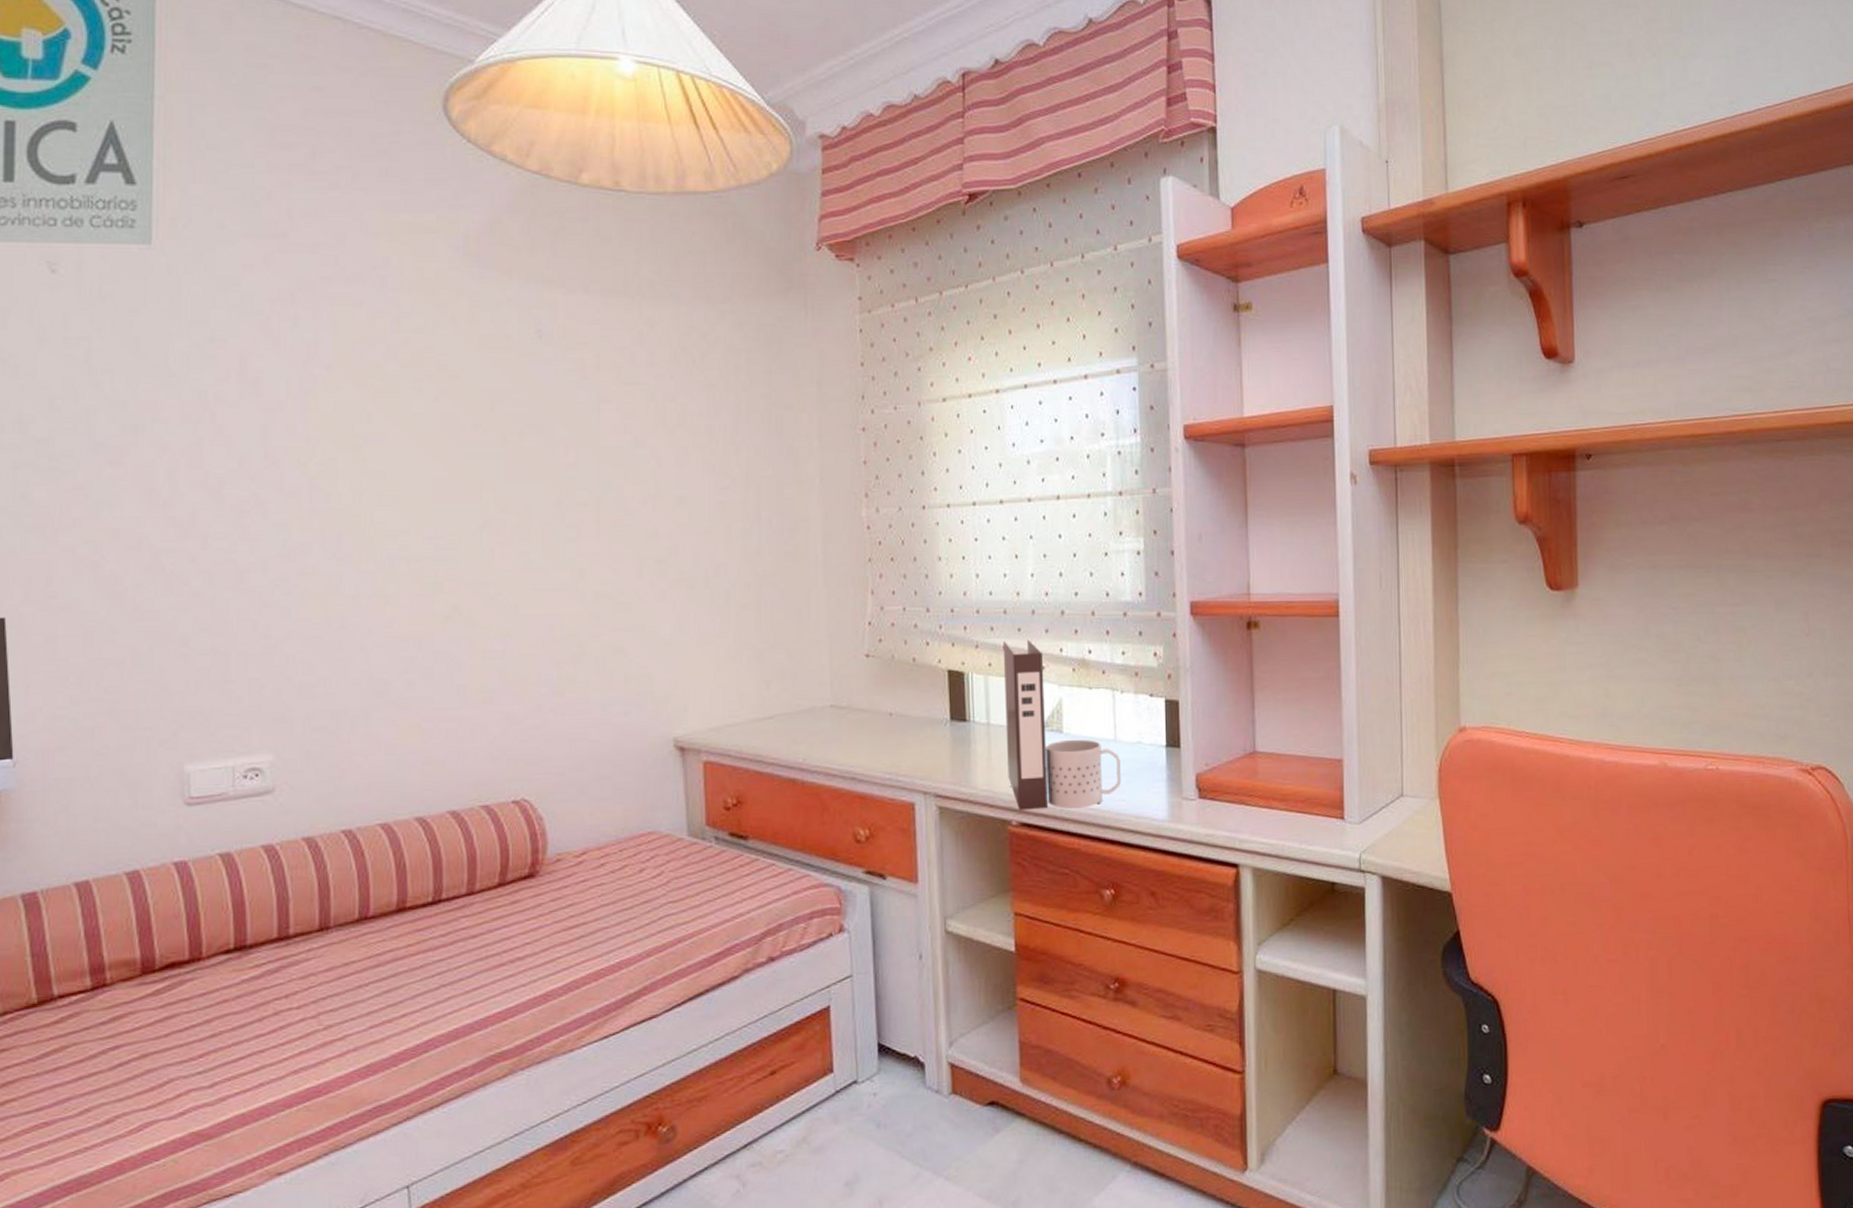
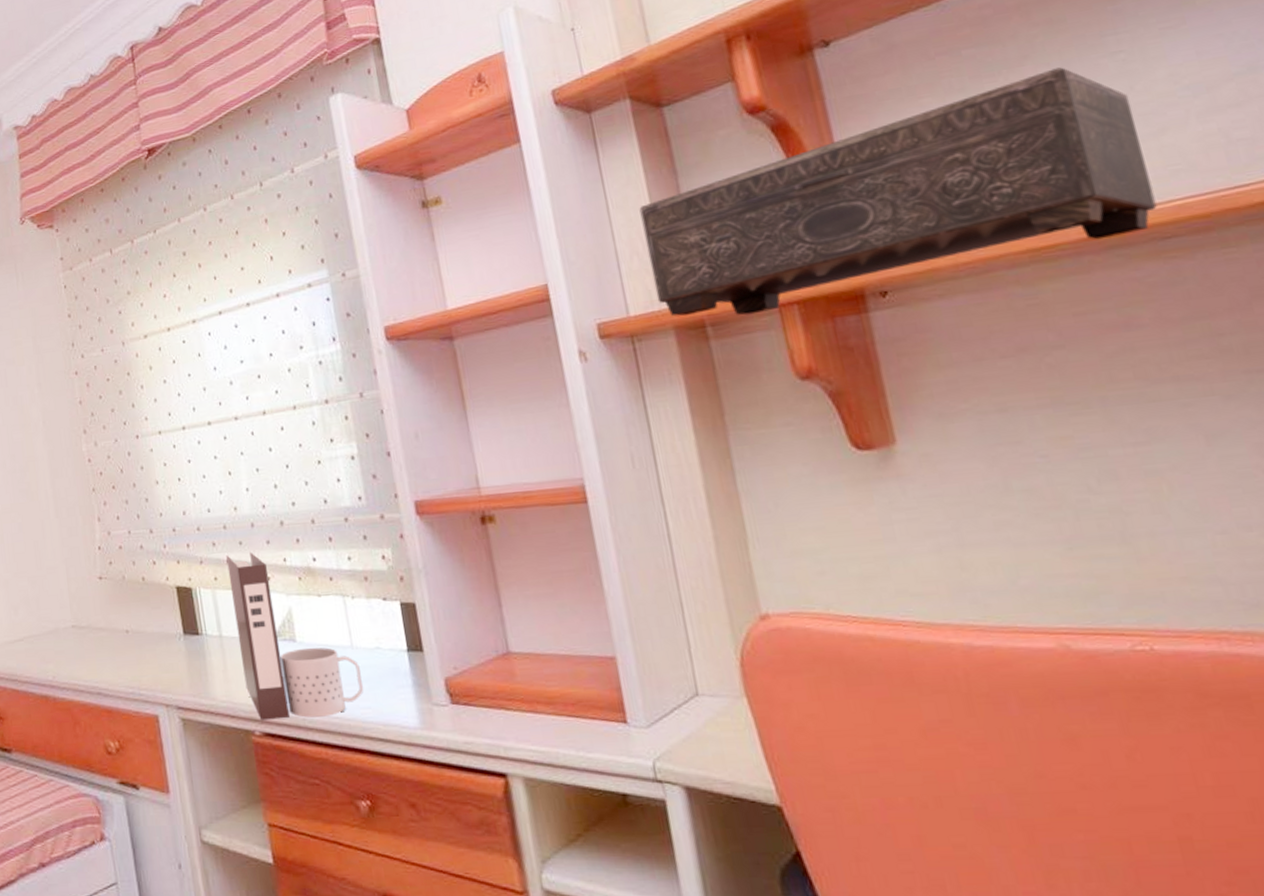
decorative box: none [1418,284,1777,460] -> present [639,67,1158,317]

